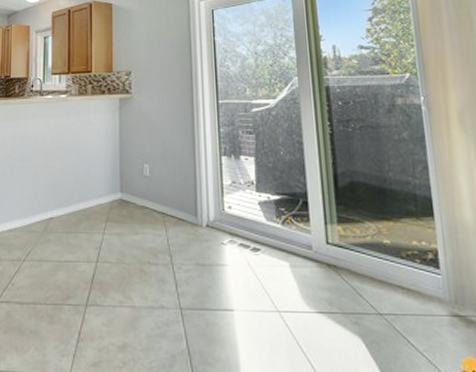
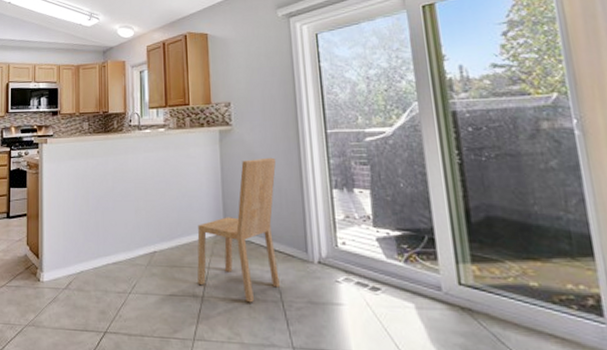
dining chair: none [93,125,172,267] -> present [197,157,280,303]

